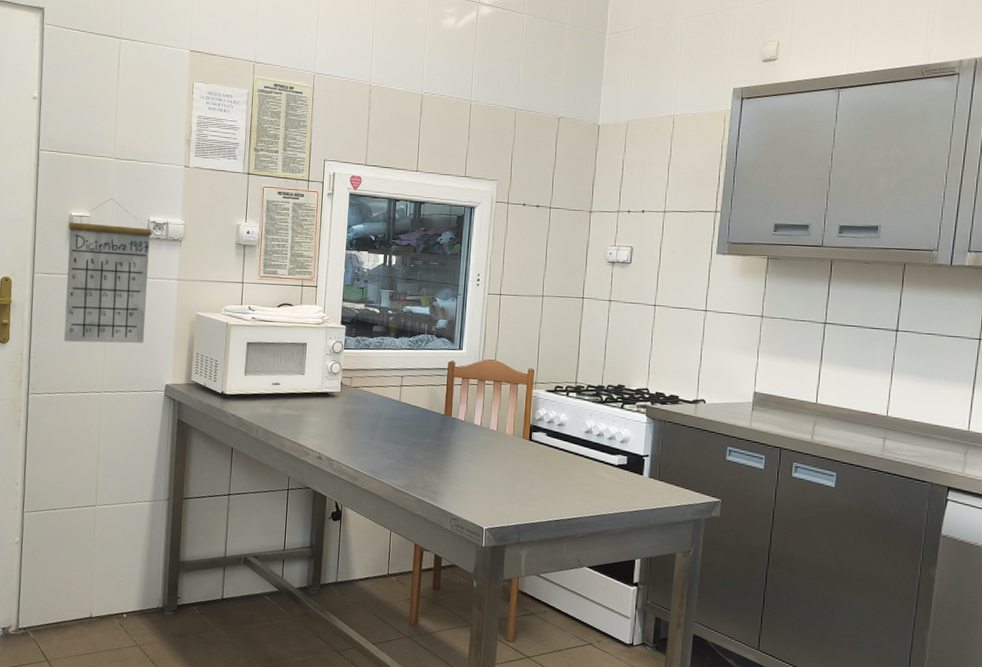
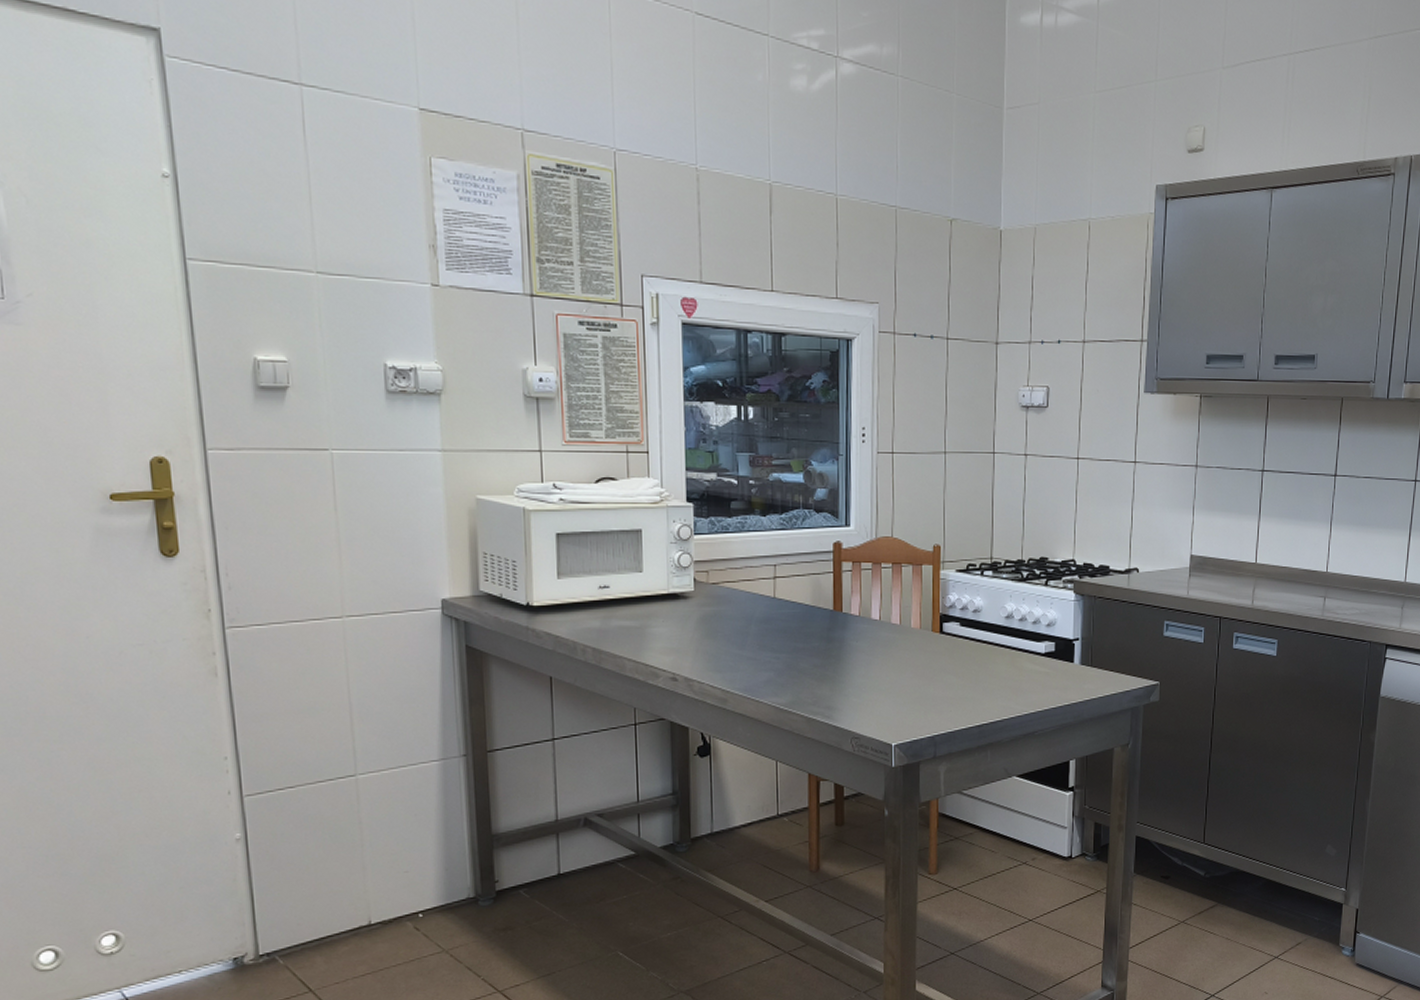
calendar: present [63,197,152,344] -> none [254,332,401,549]

